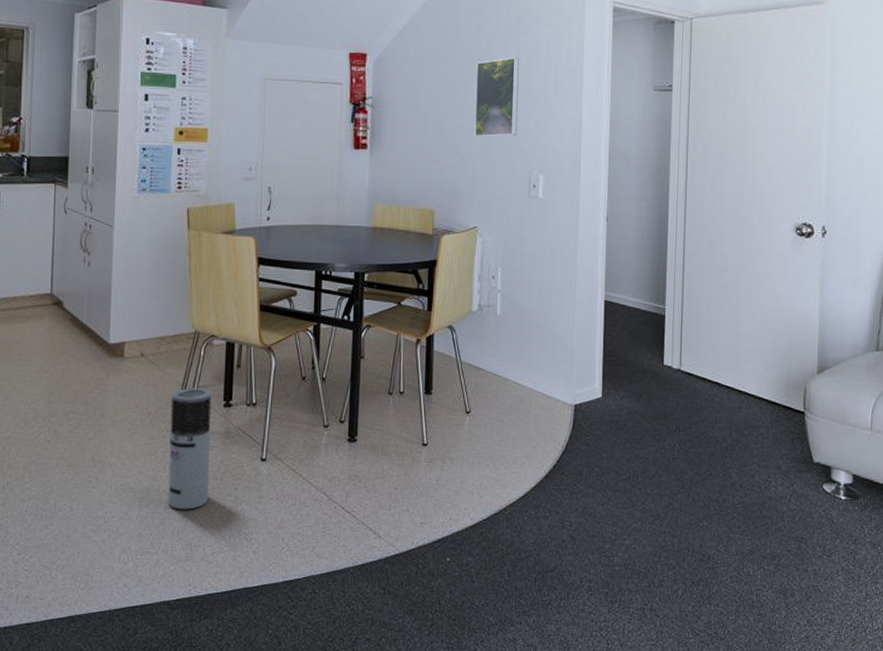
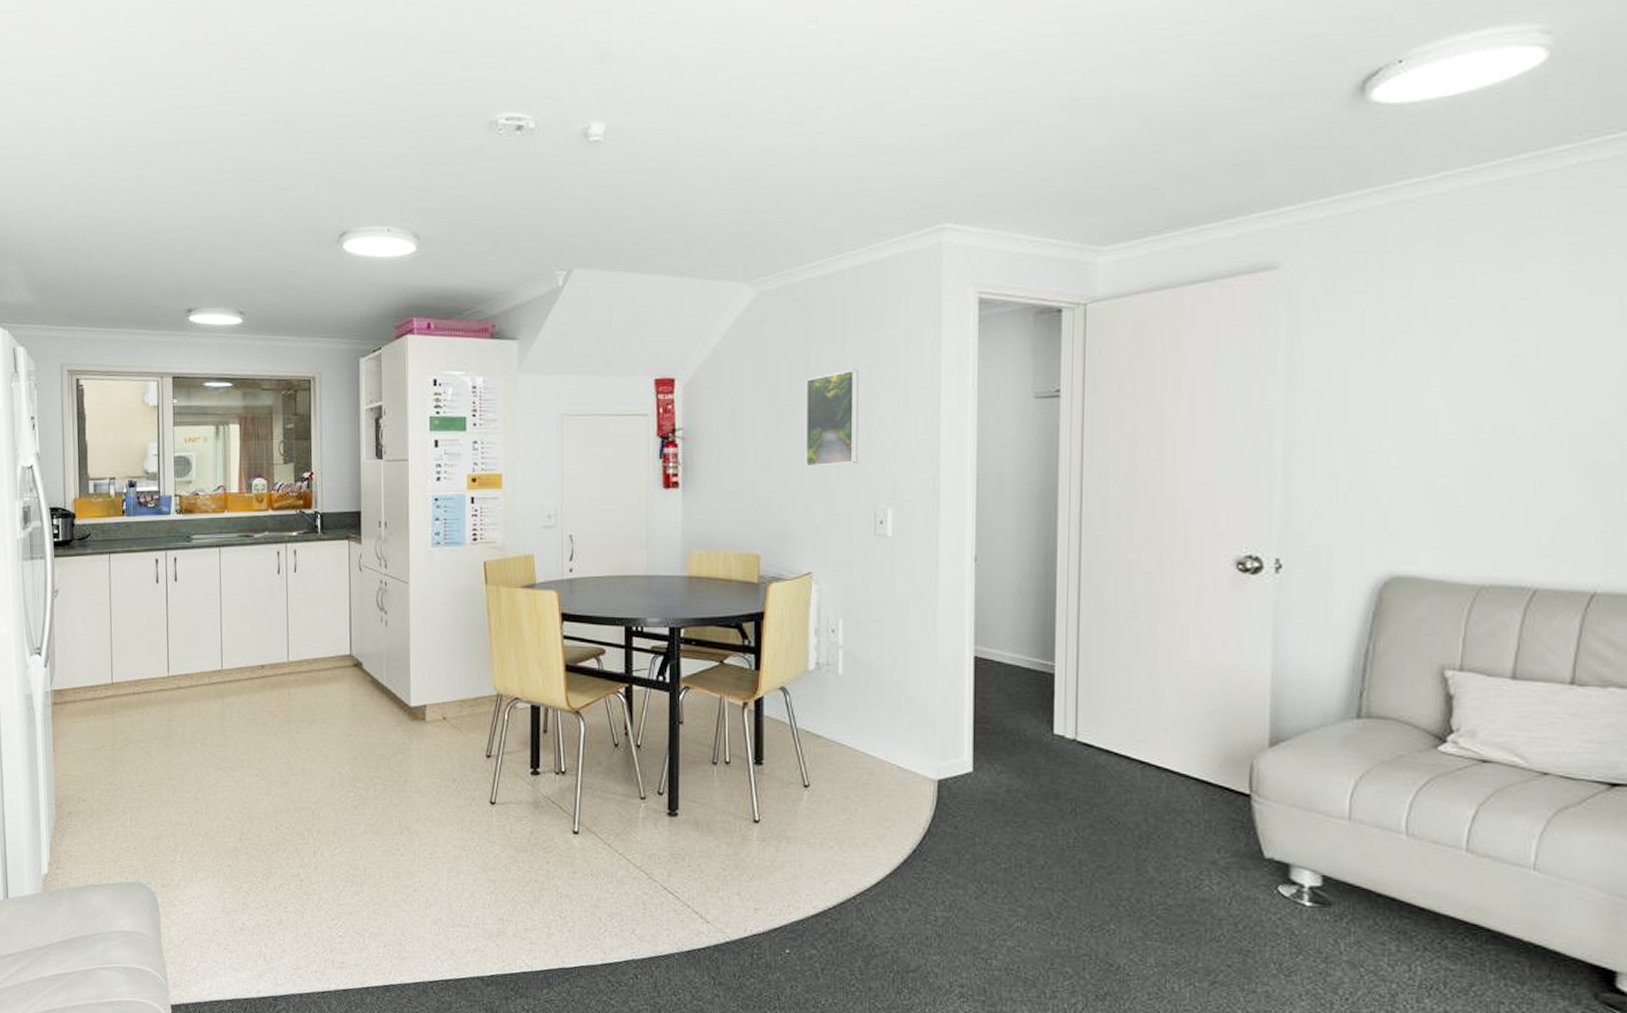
air purifier: present [168,388,212,510] -> none [475,754,520,883]

